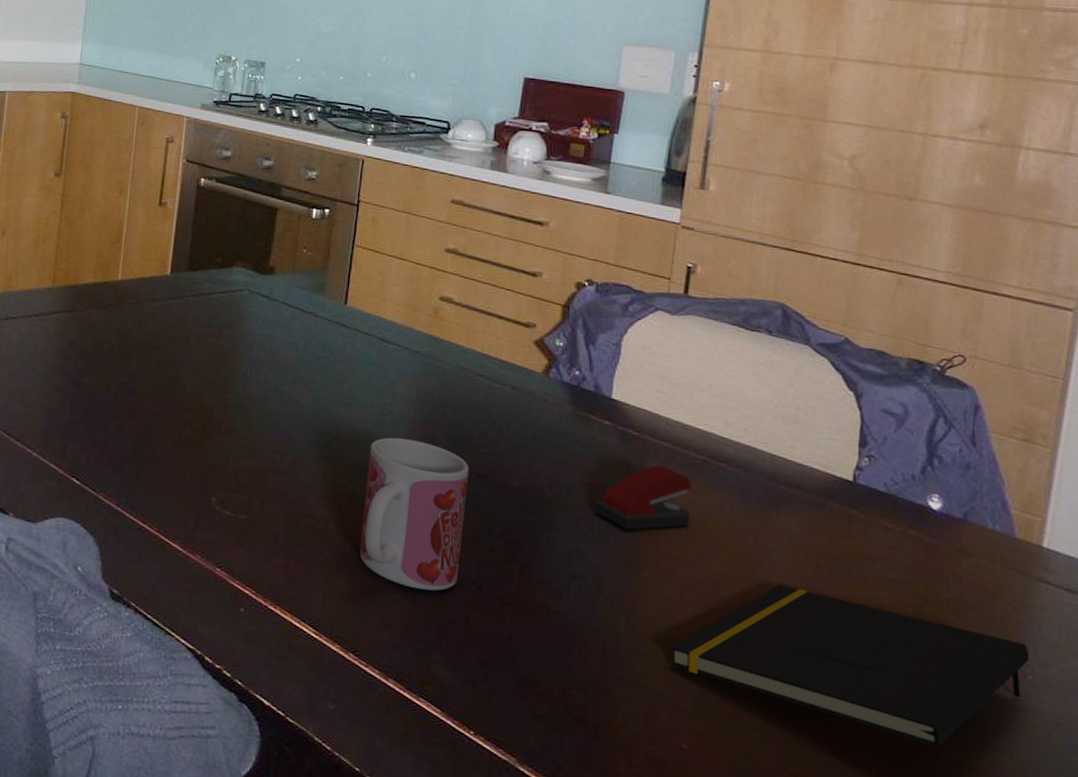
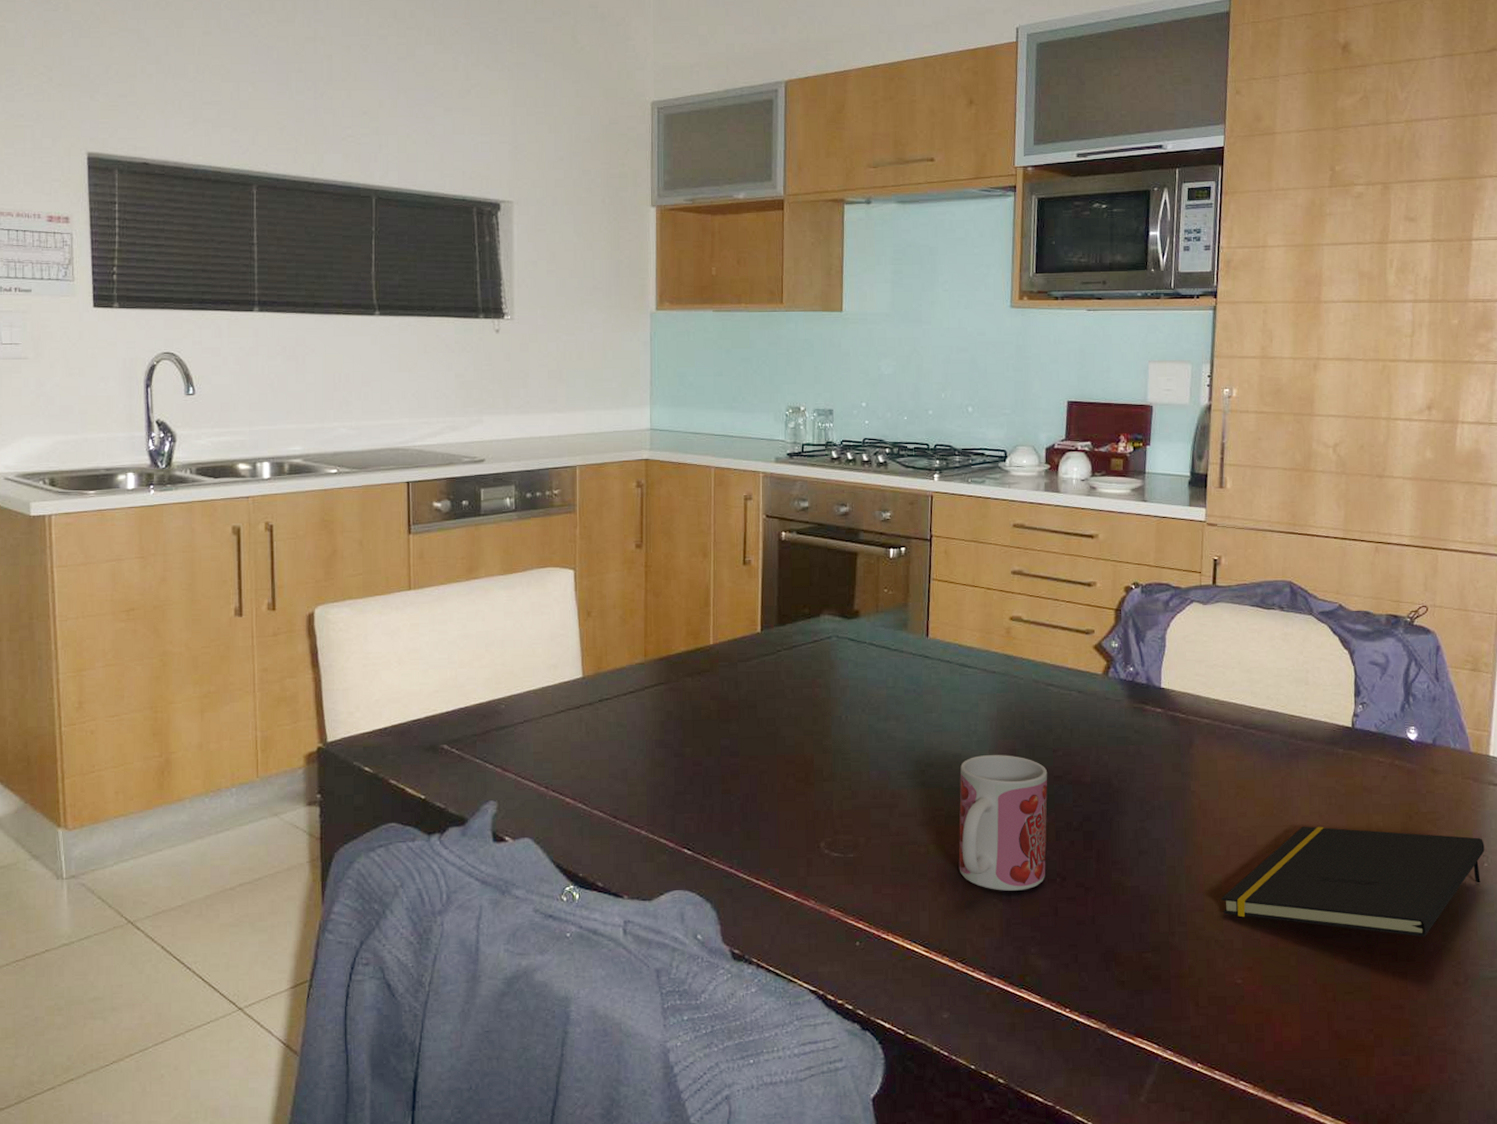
stapler: present [592,464,691,530] -> none [1152,740,1231,802]

